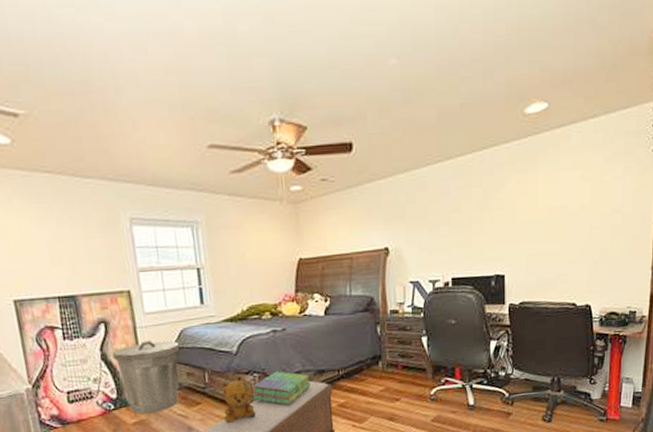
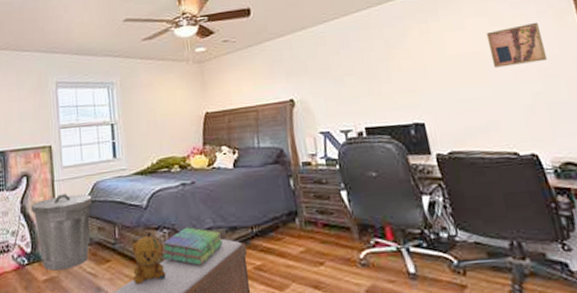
wall art: none [574,179,622,224] -> present [486,22,548,68]

